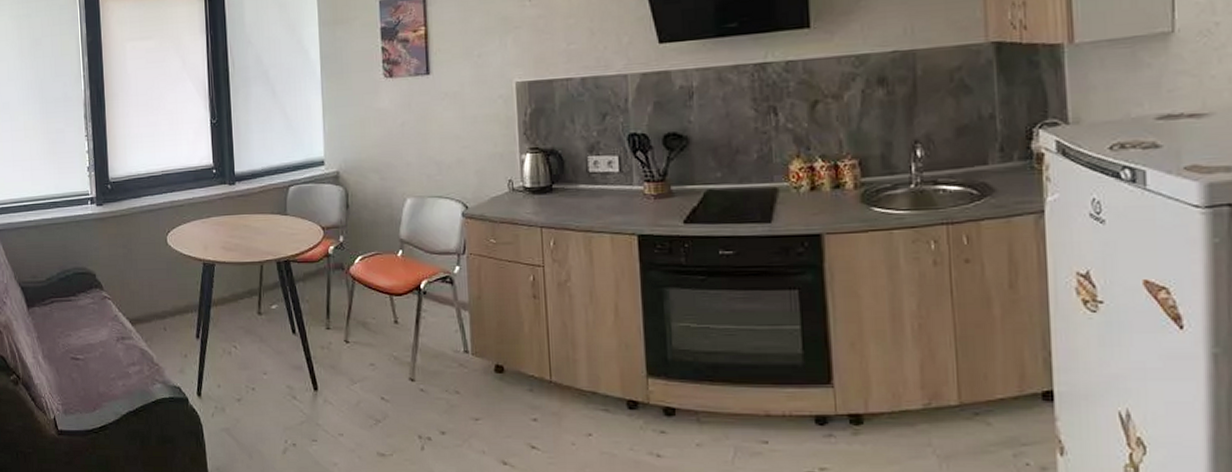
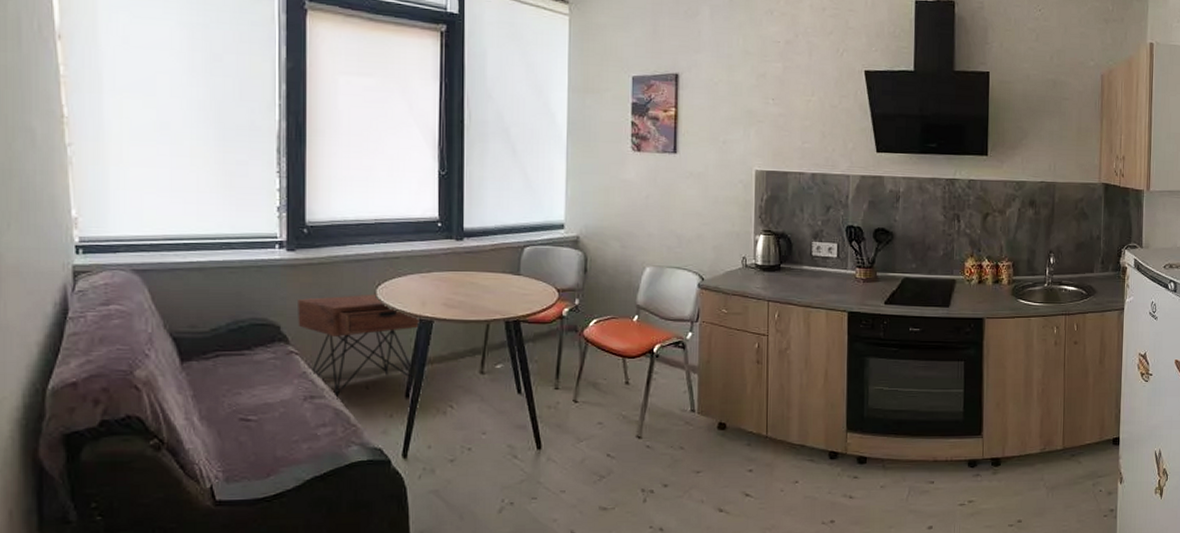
nightstand: none [107,240,203,340] -> present [298,294,419,400]

